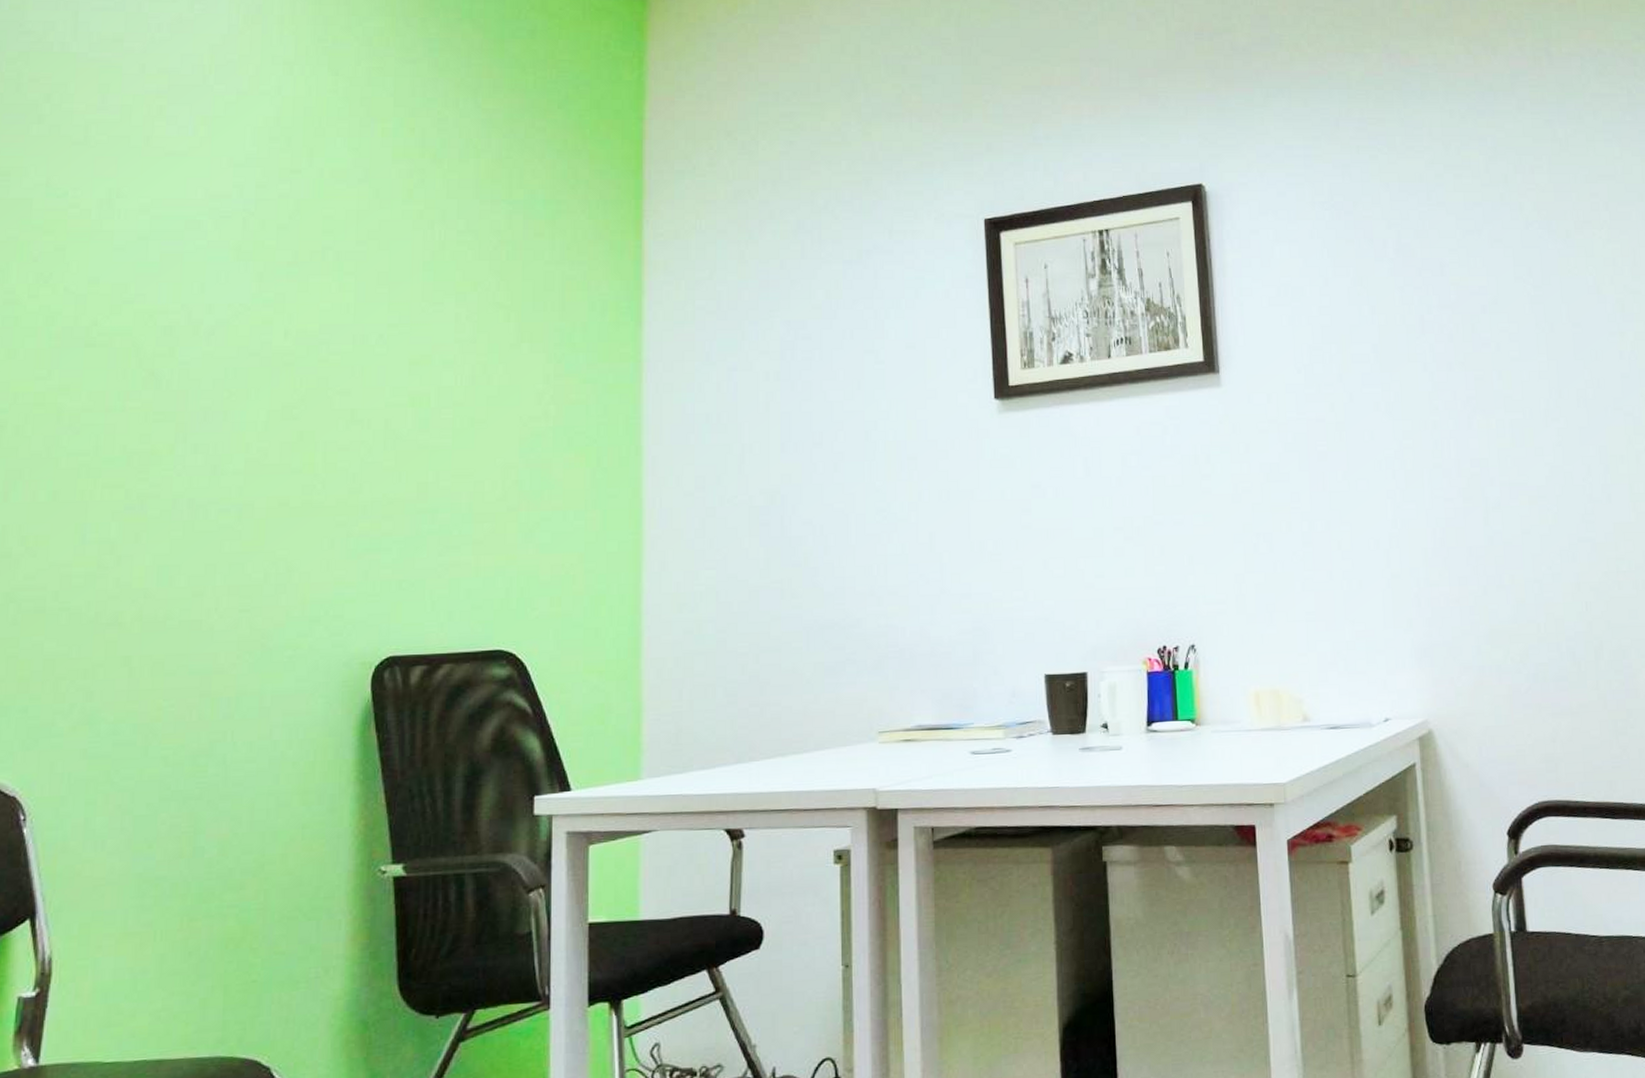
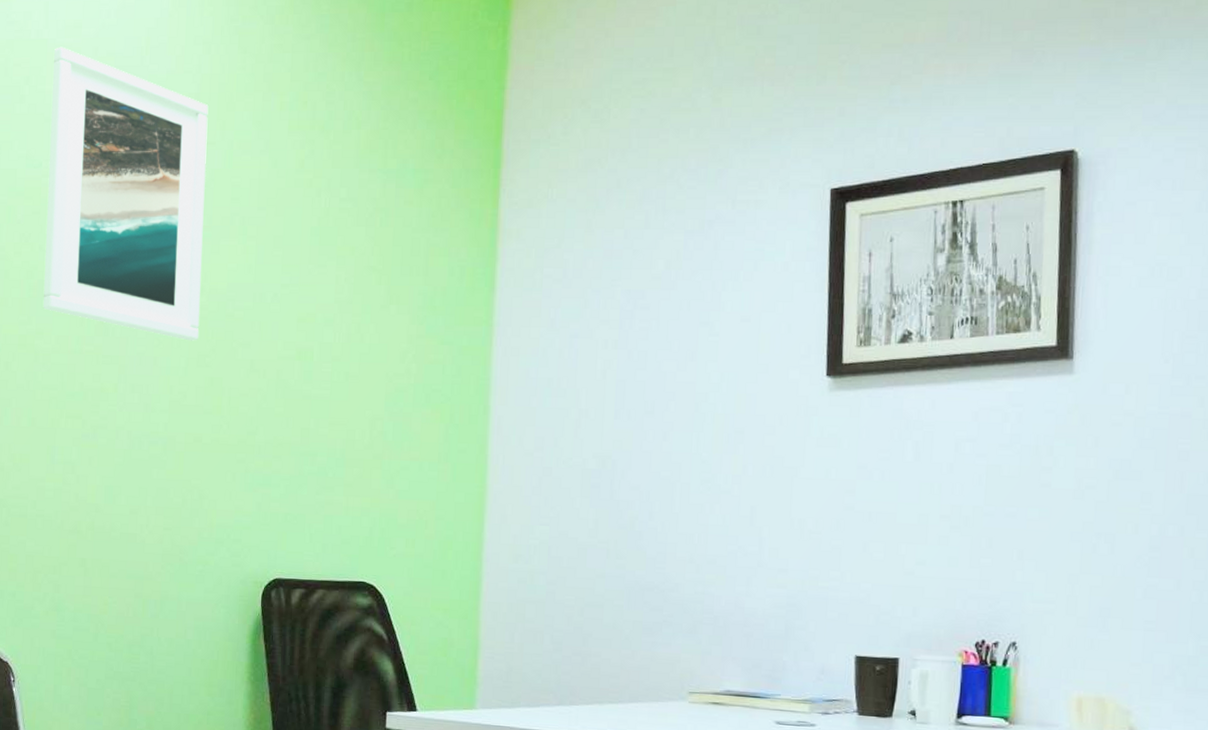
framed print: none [69,61,292,391] -> present [43,46,209,341]

